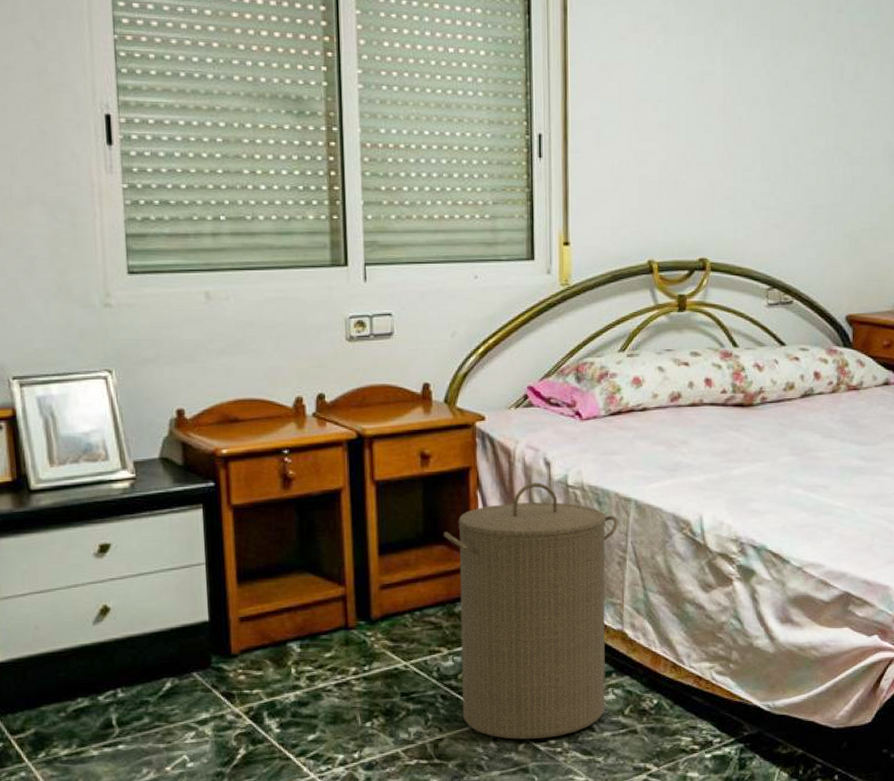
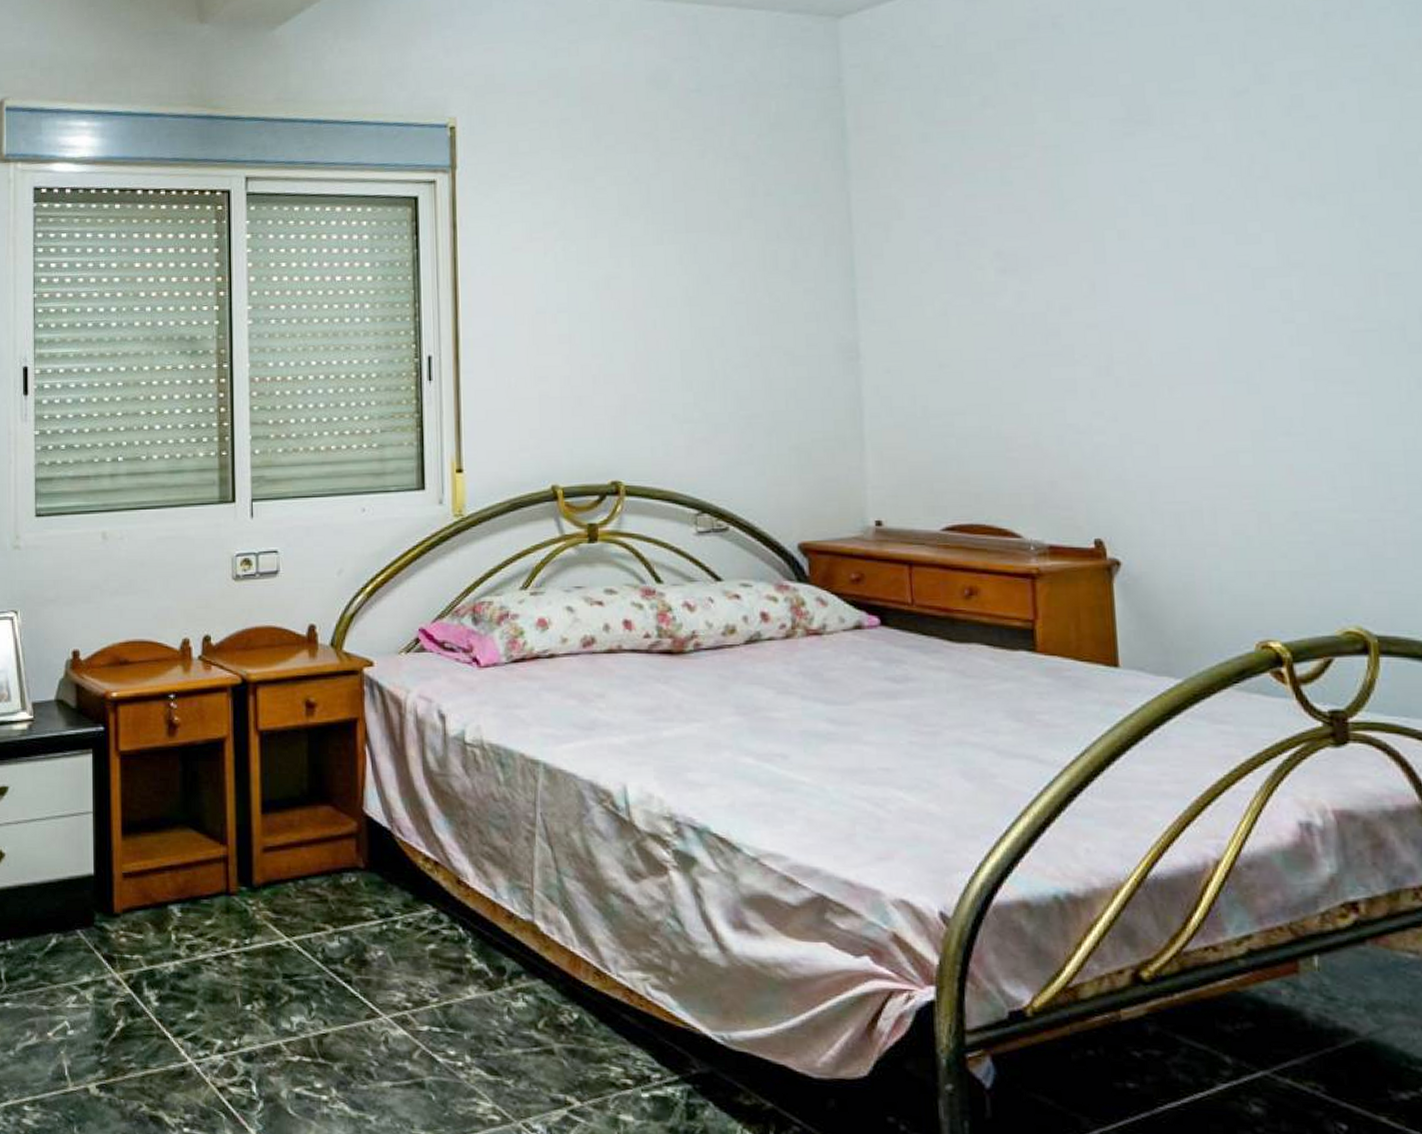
laundry hamper: present [444,483,618,739] -> none [330,738,525,1048]

